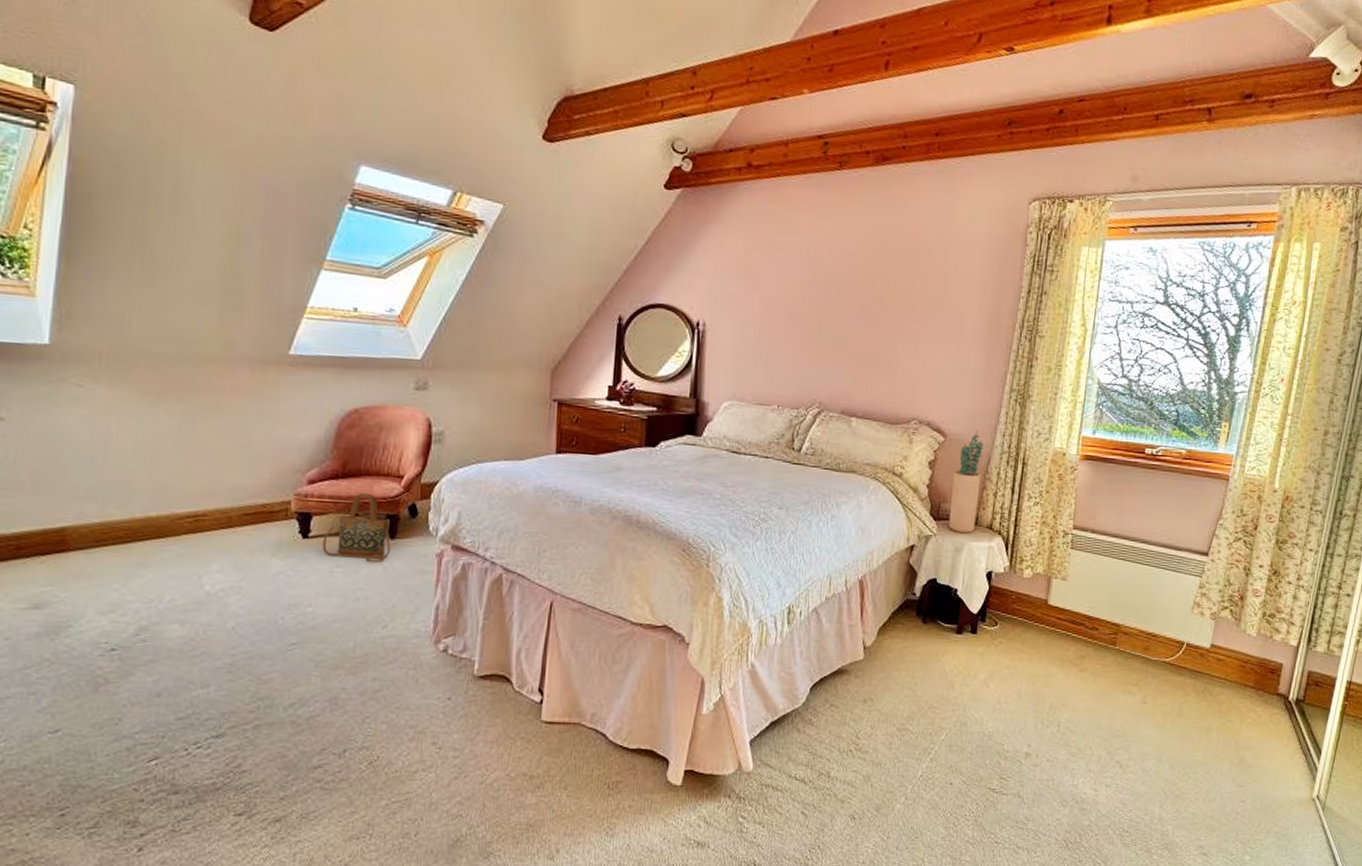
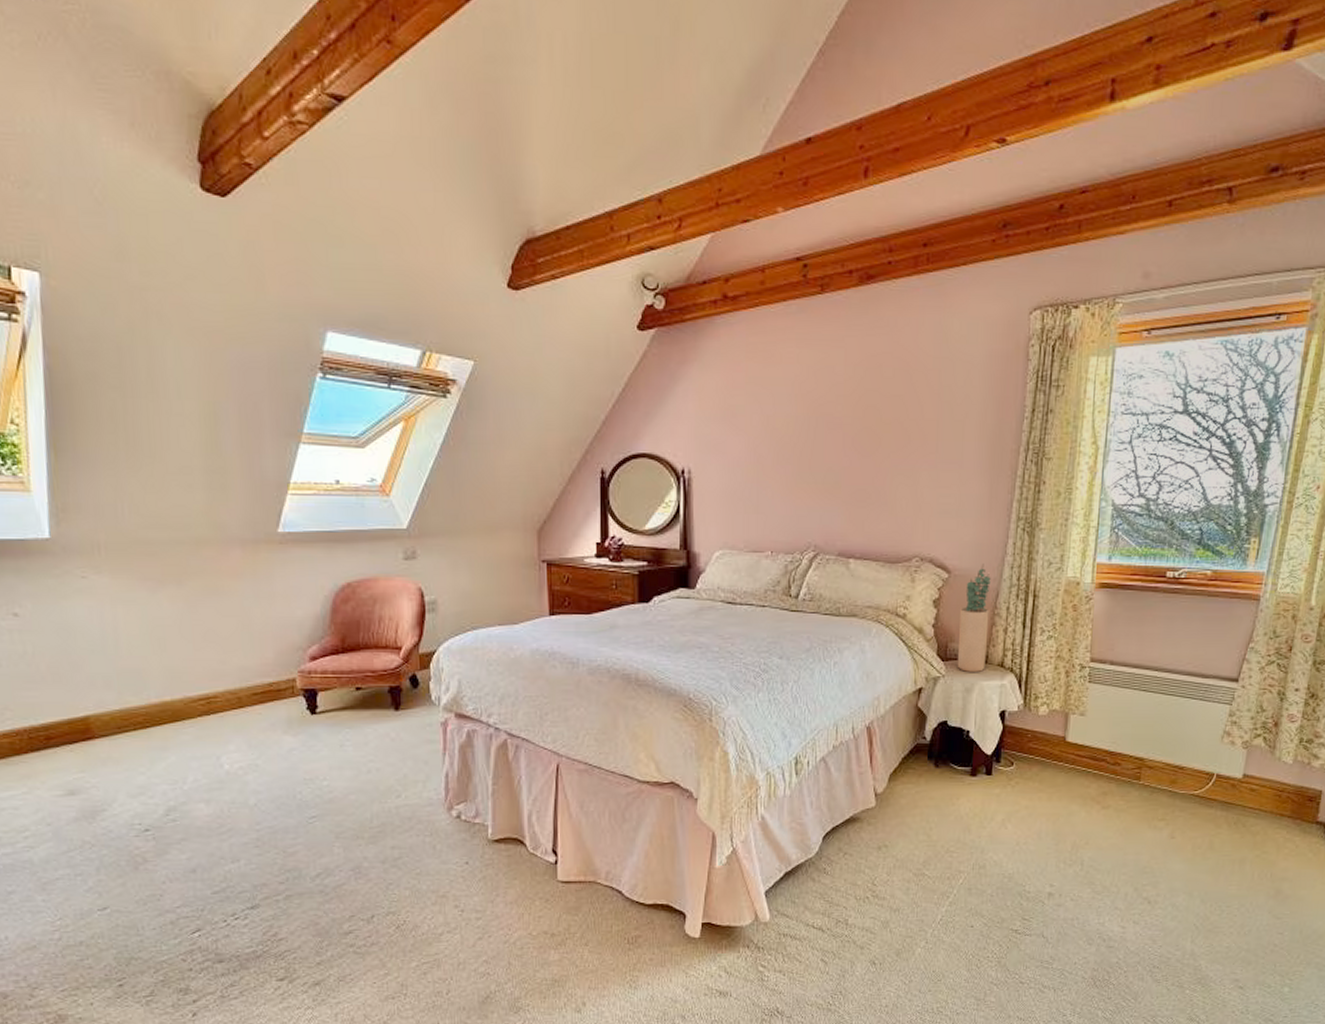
handbag: present [322,492,391,563] -> none [330,666,397,735]

